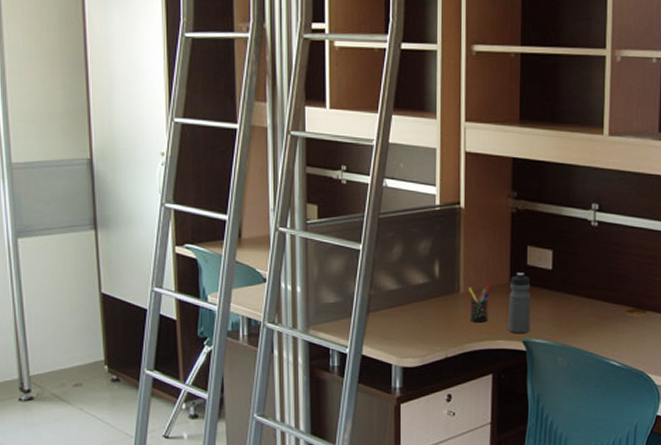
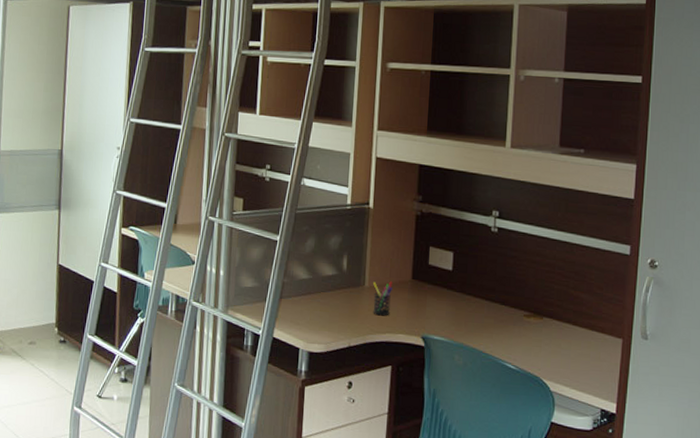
water bottle: present [508,273,531,333] -> none [408,271,432,329]

